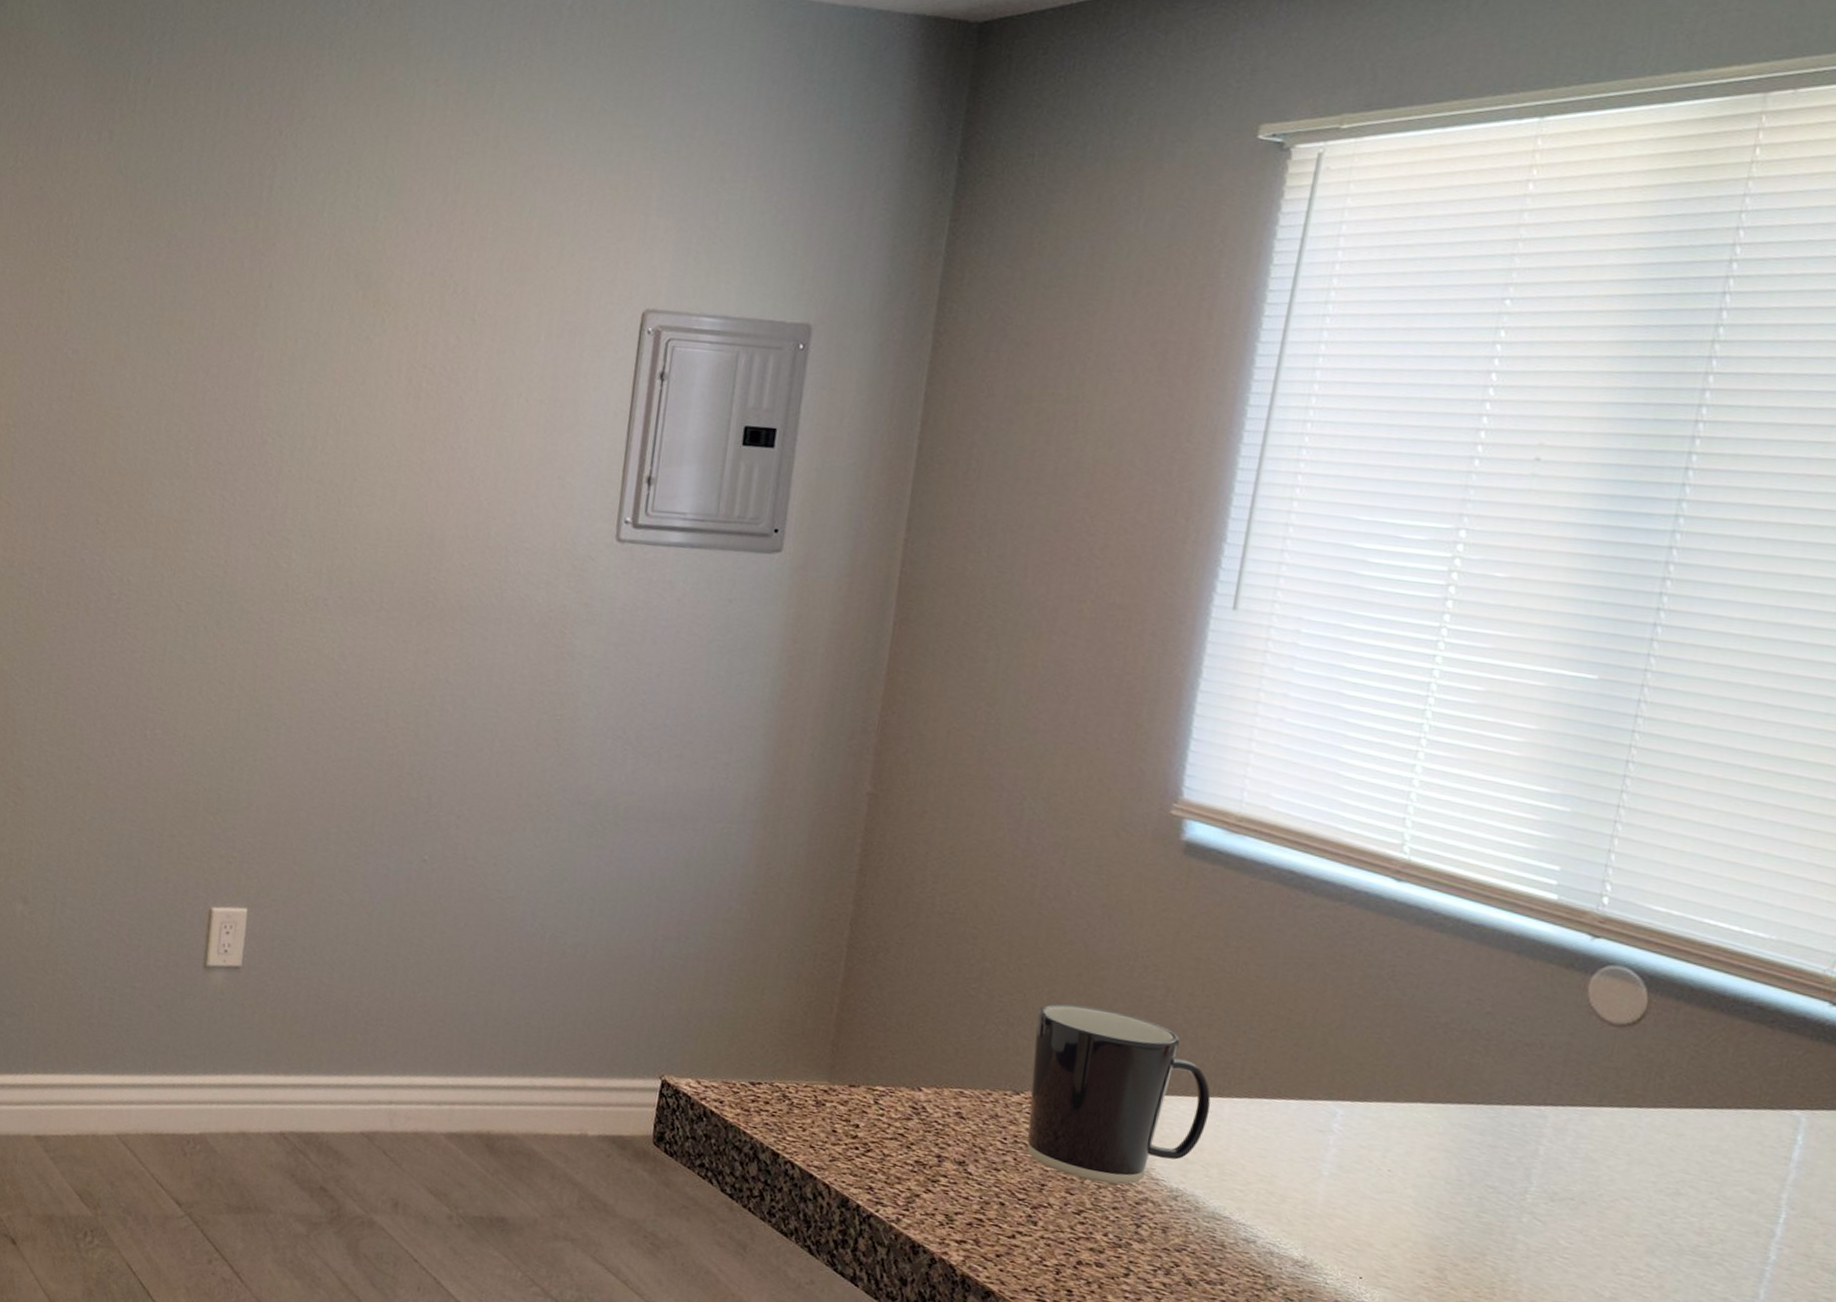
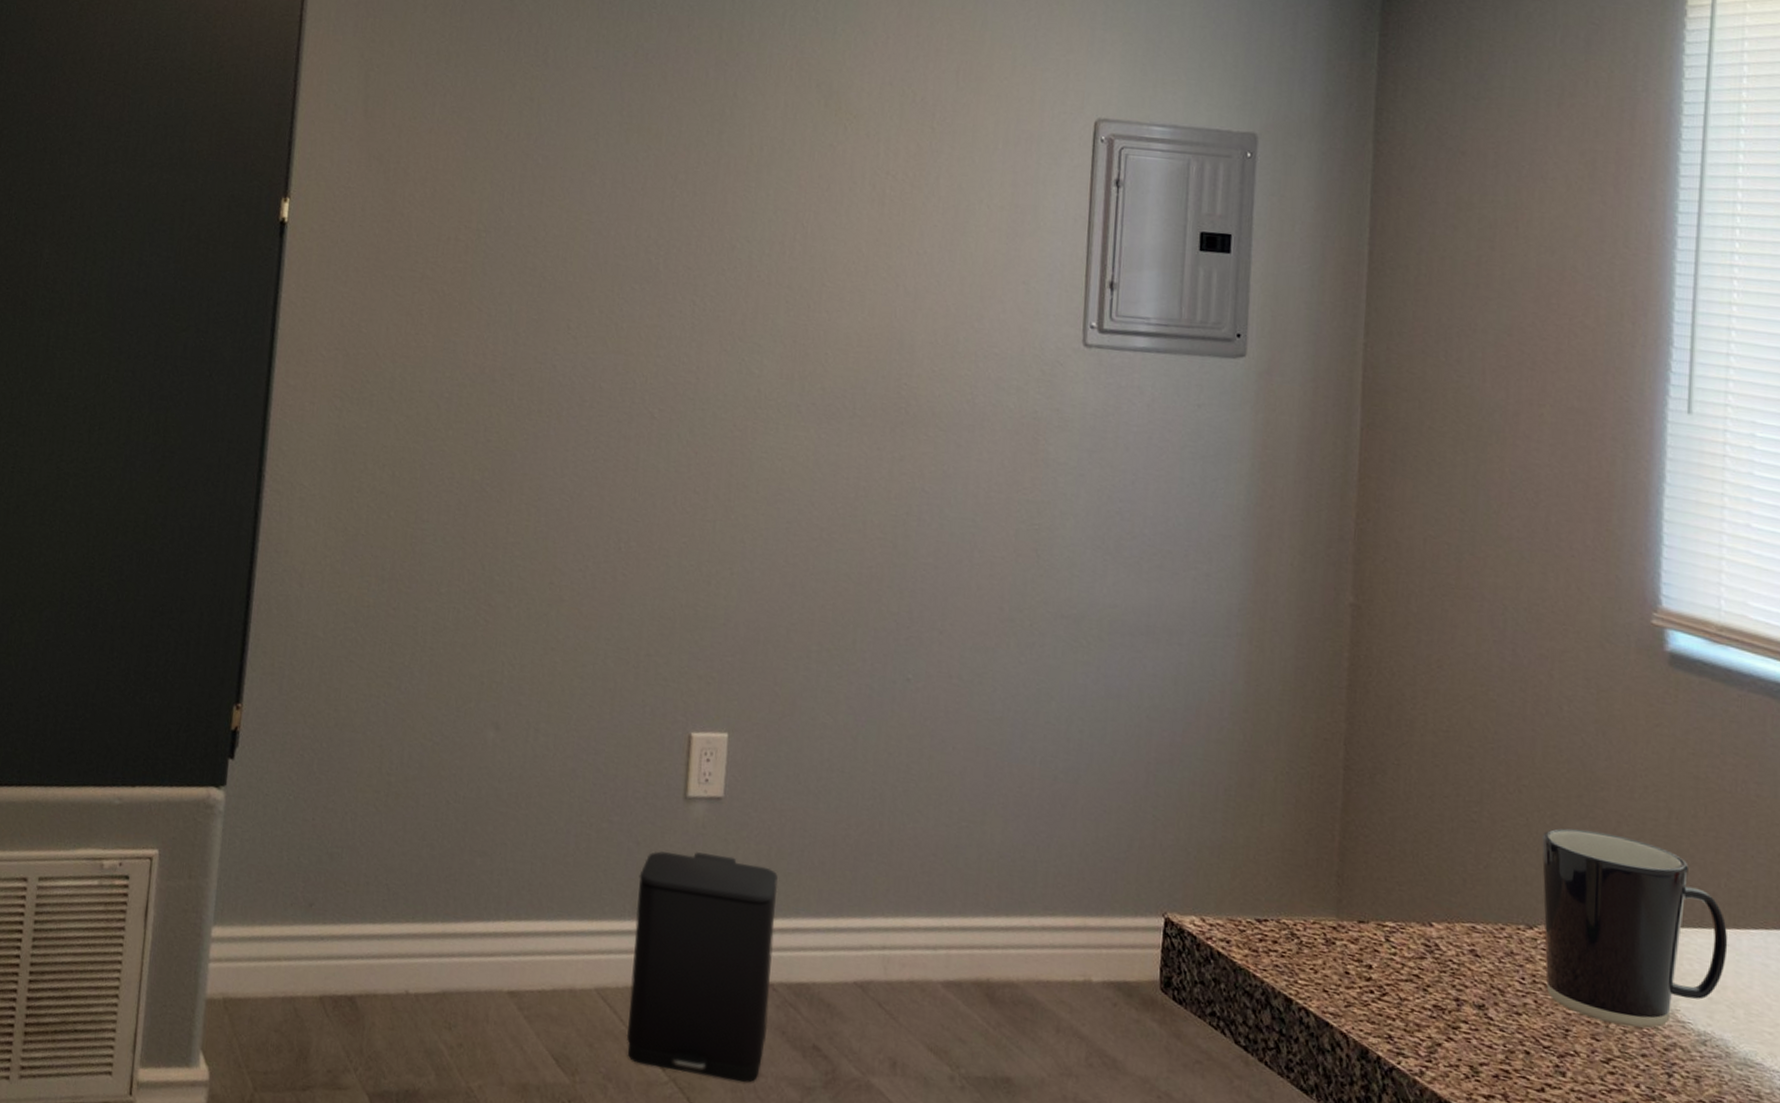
pedal bin: none [145,1013,292,1218] -> present [626,850,778,1082]

